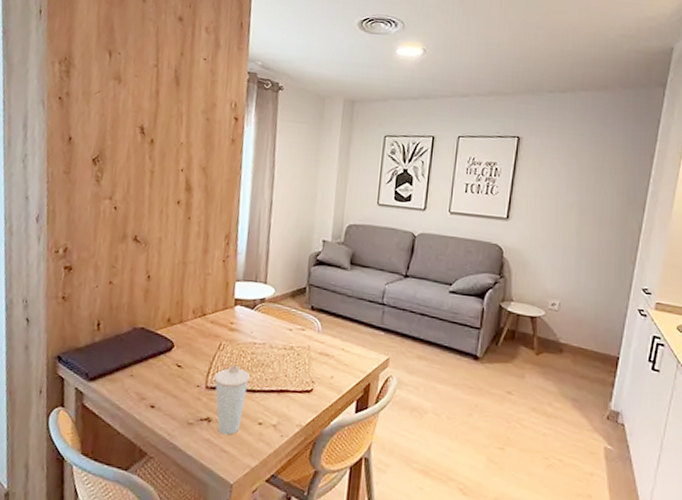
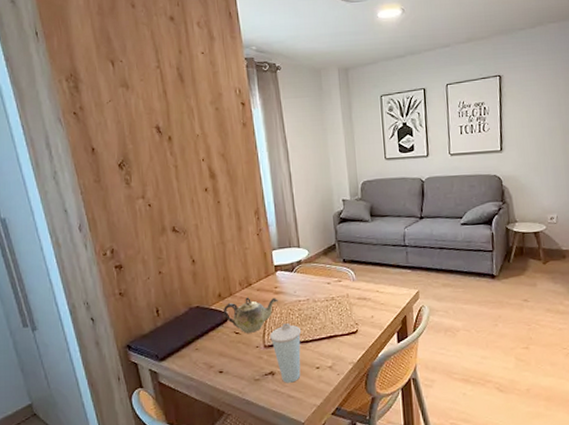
teapot: none [169,328,231,369] -> present [224,297,278,333]

